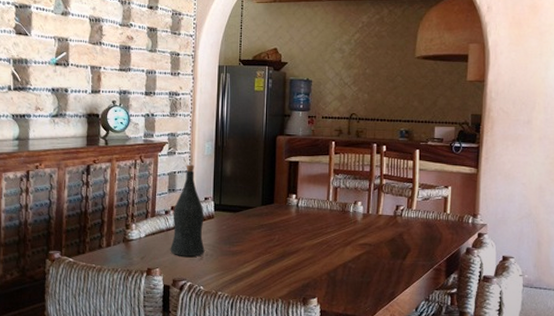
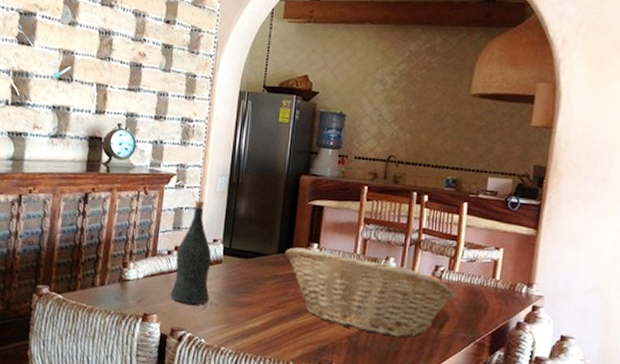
fruit basket: none [268,199,415,270] -> present [285,247,456,338]

